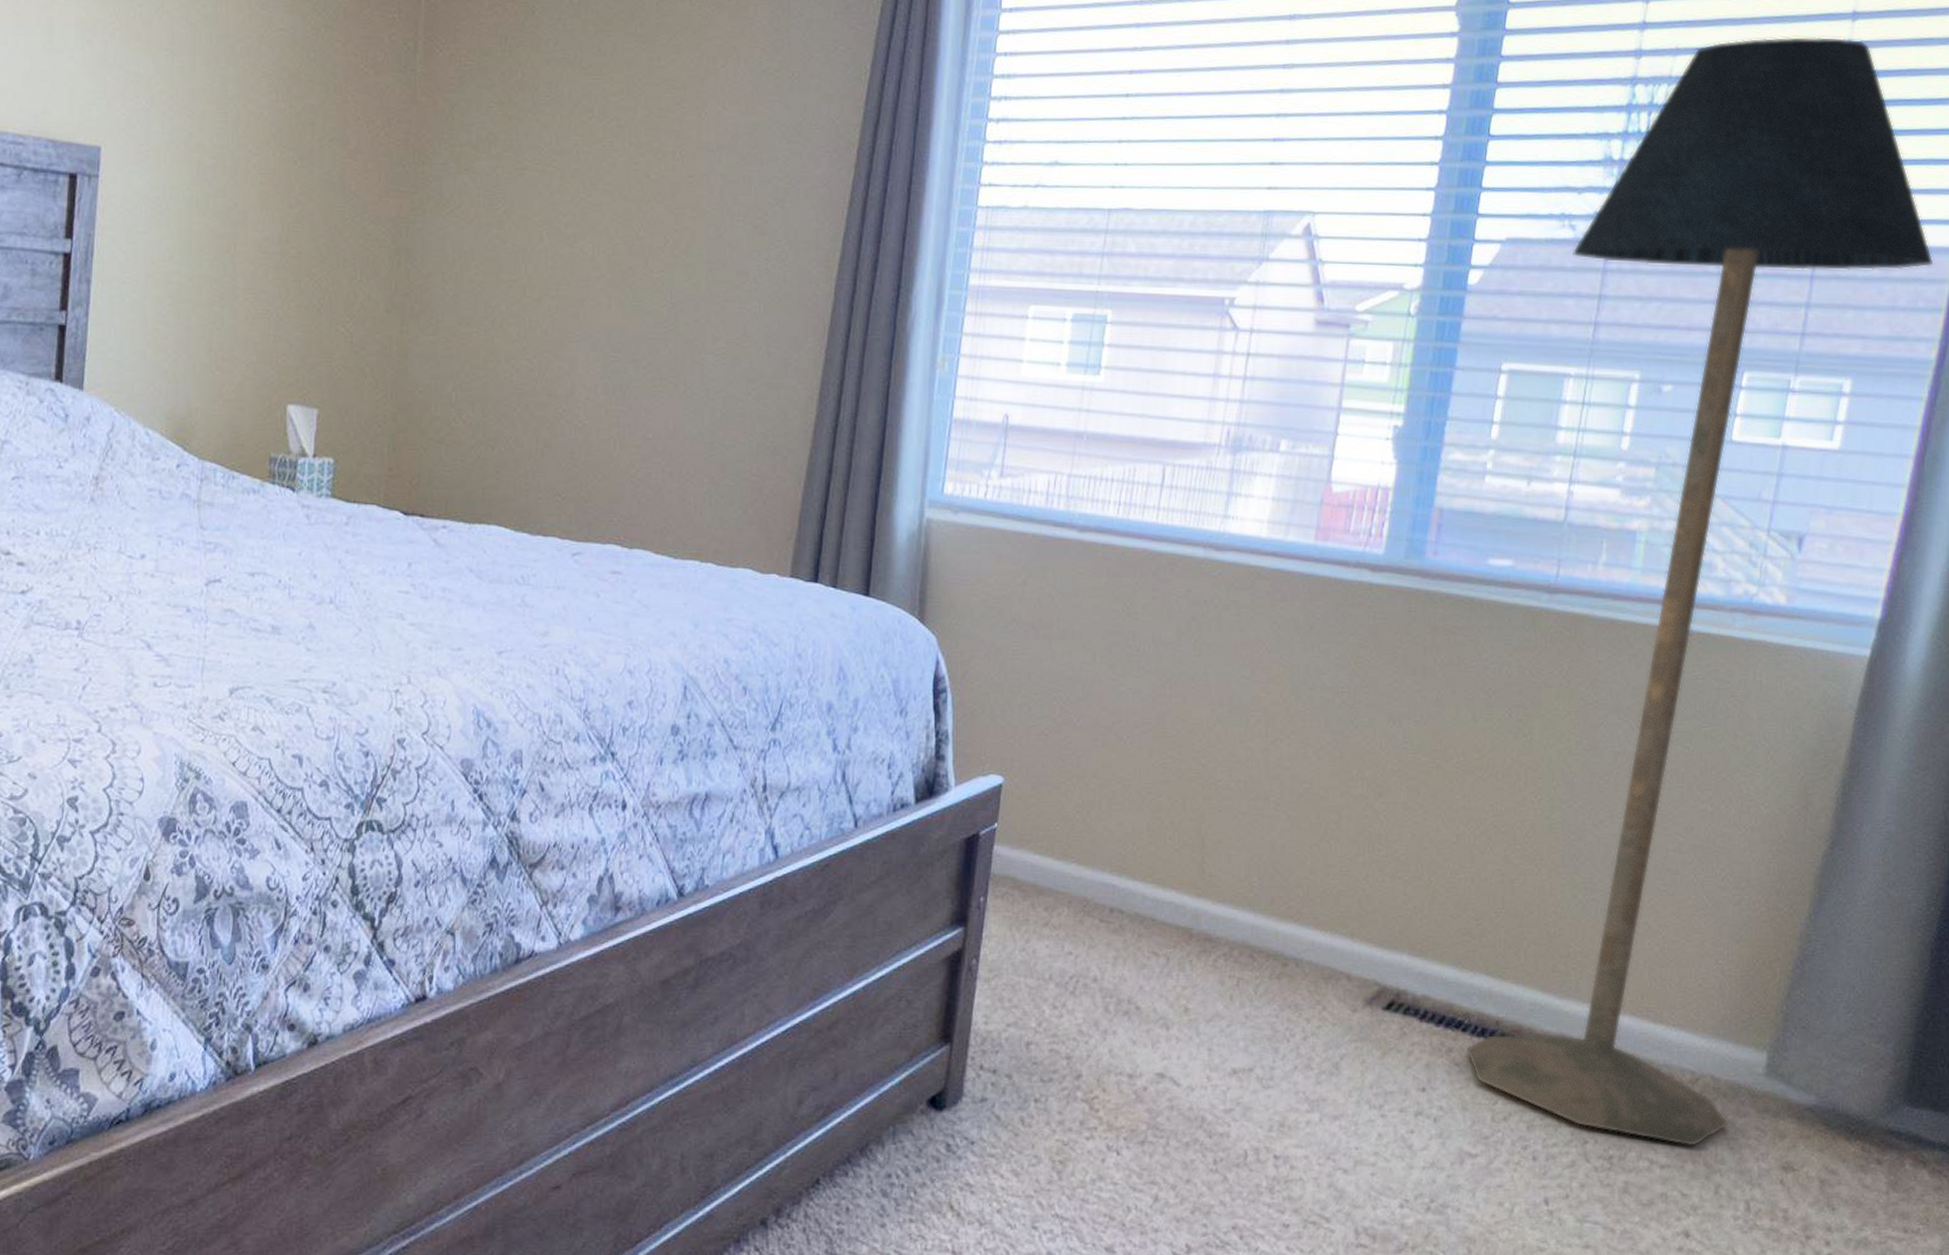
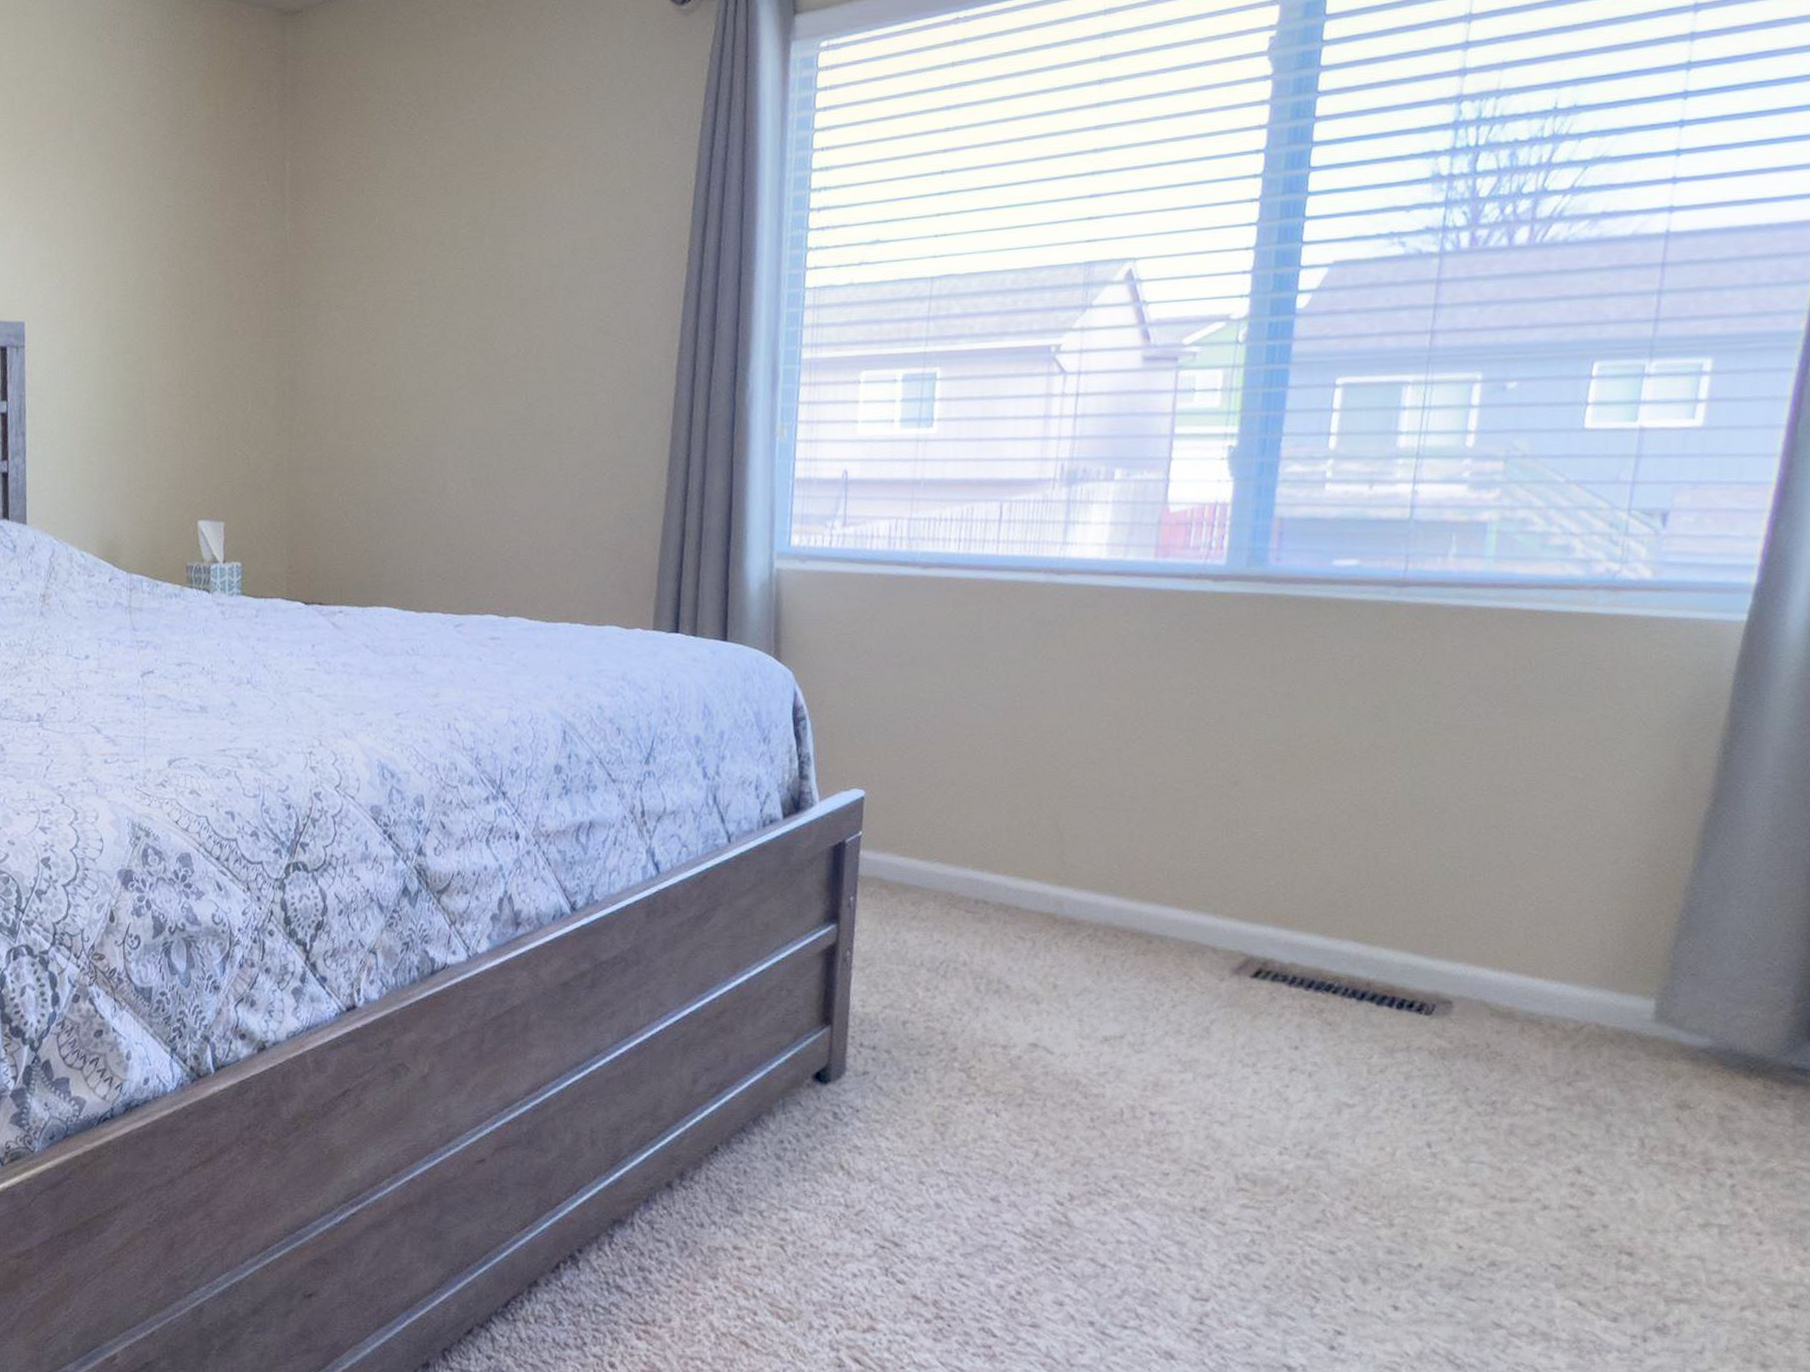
floor lamp: present [1466,36,1934,1148] -> none [1337,29,1798,1091]

